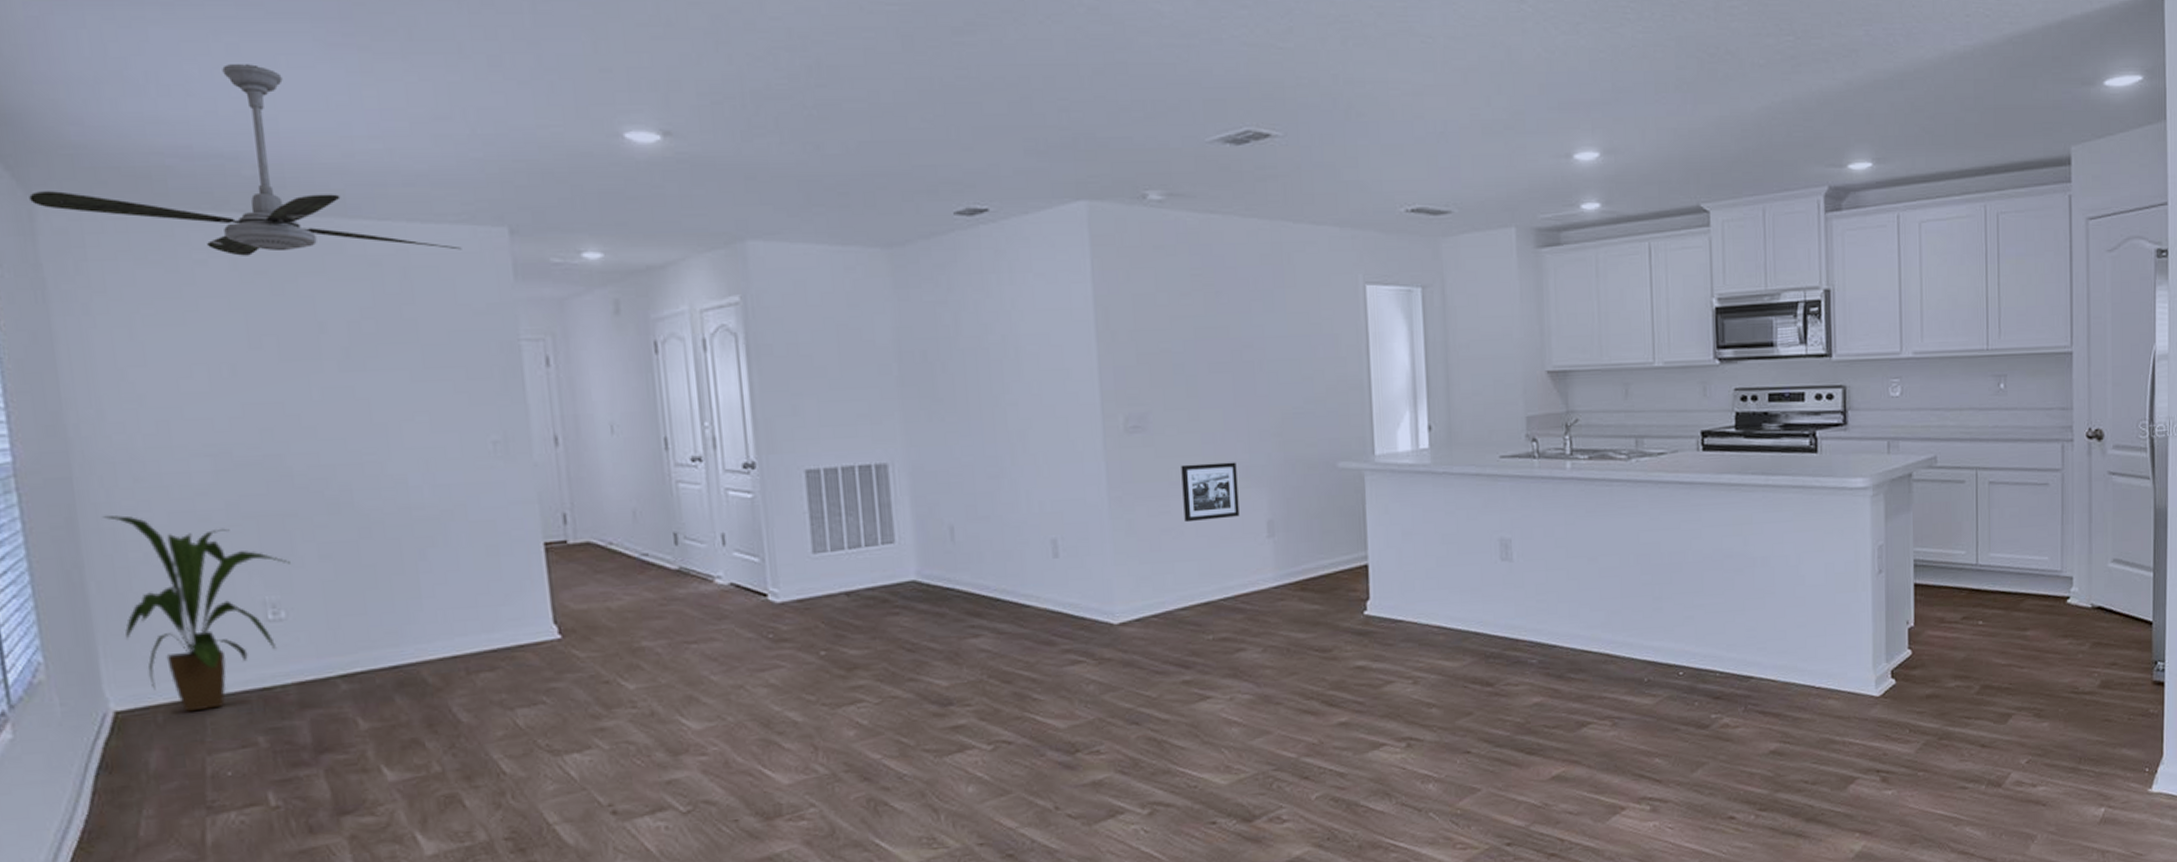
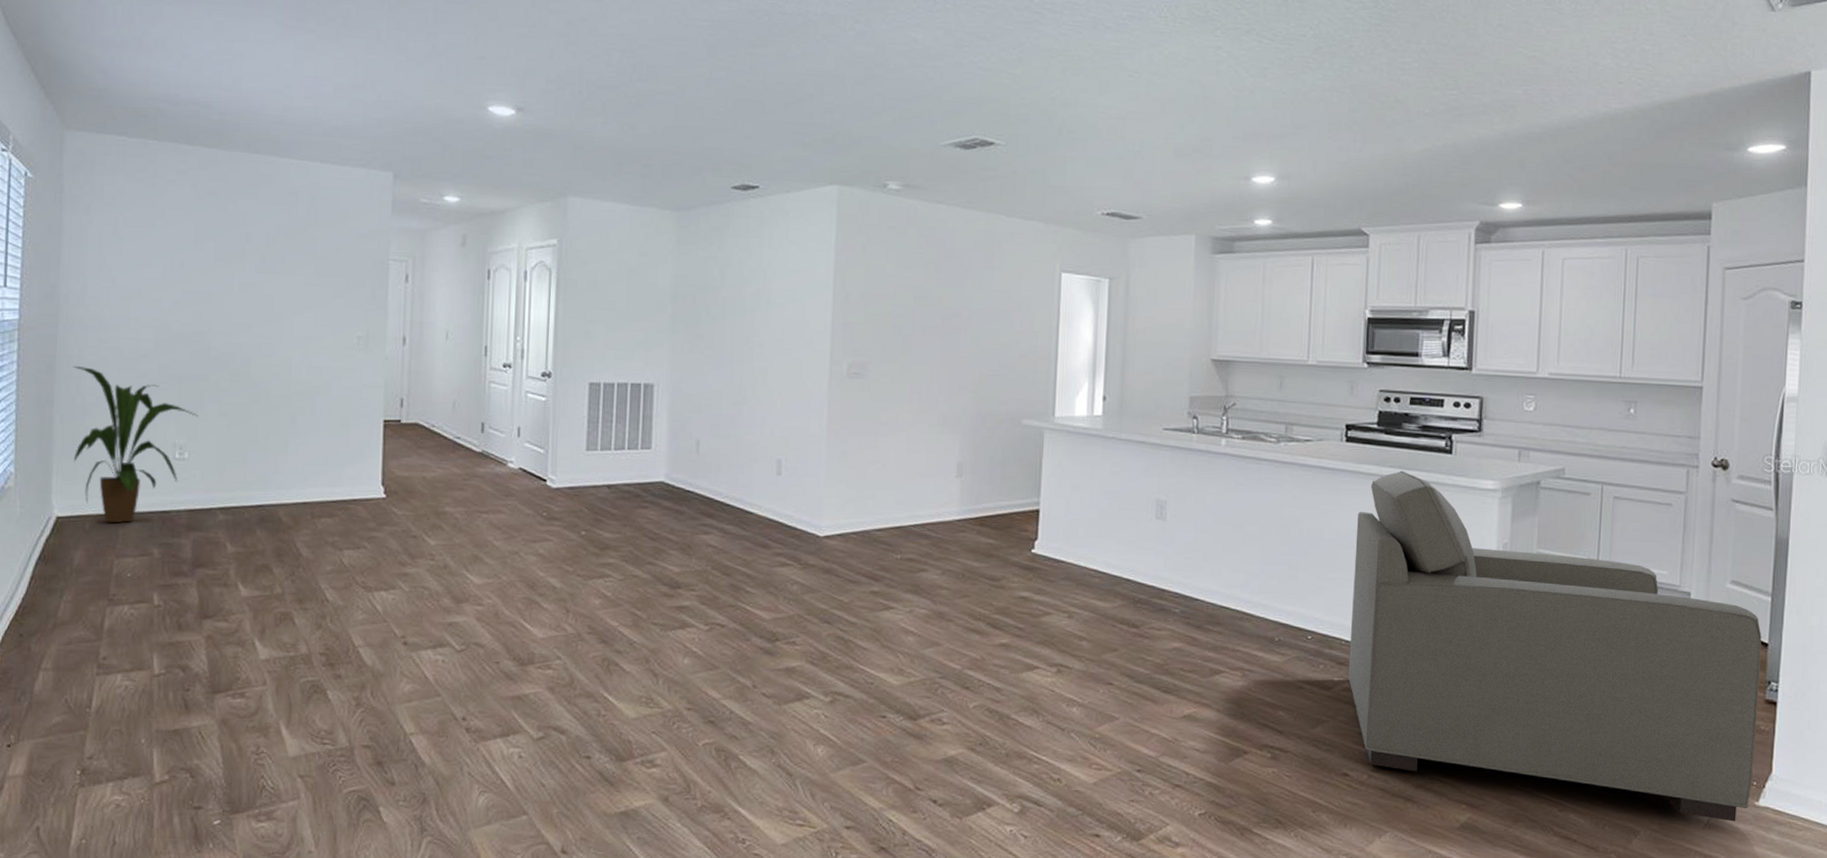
ceiling fan: present [29,64,462,256] -> none [63,37,357,187]
picture frame: present [1181,462,1240,523] -> none [888,408,937,458]
chair: none [1721,476,2146,813] -> present [1348,470,1762,822]

